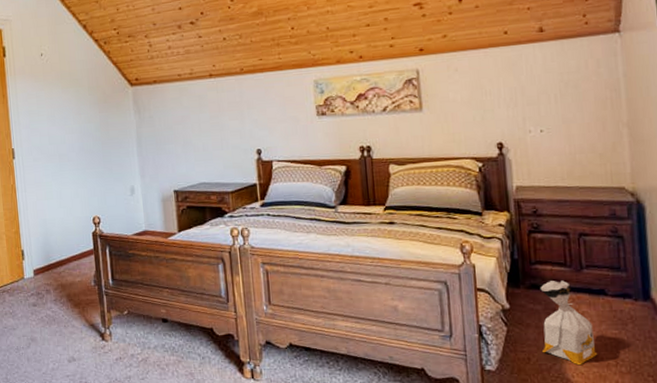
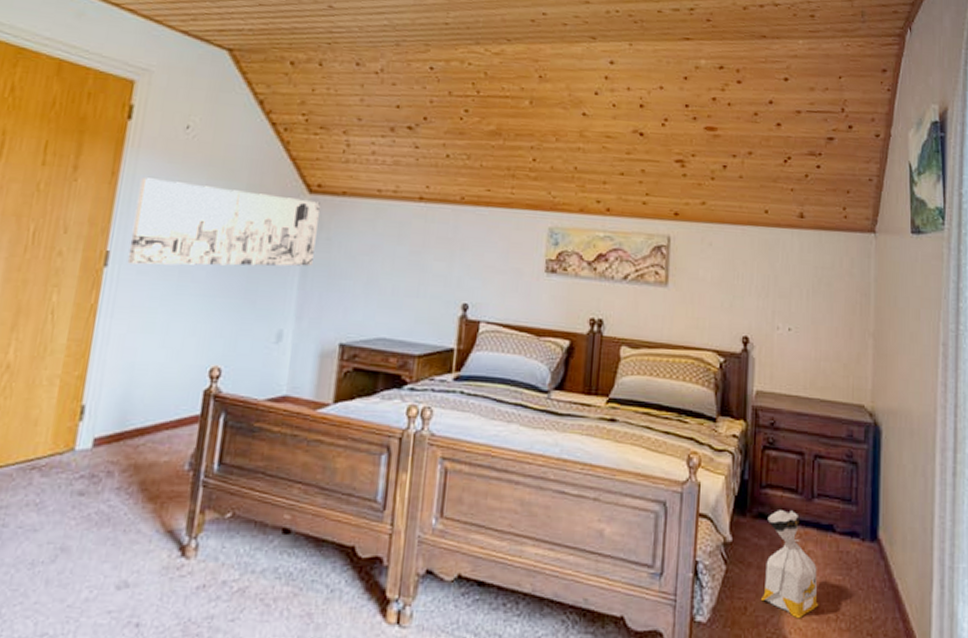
wall art: none [21,91,144,155] -> present [127,177,320,267]

